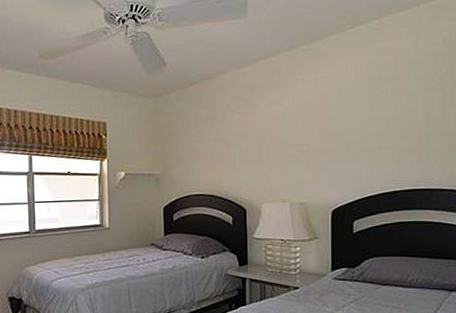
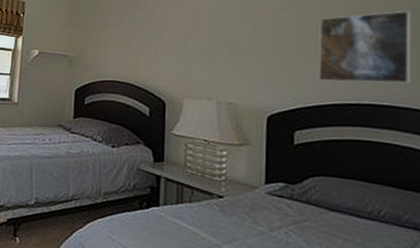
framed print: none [371,101,442,173] -> present [318,10,412,84]

